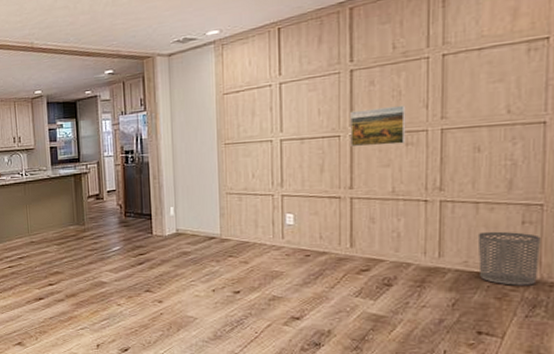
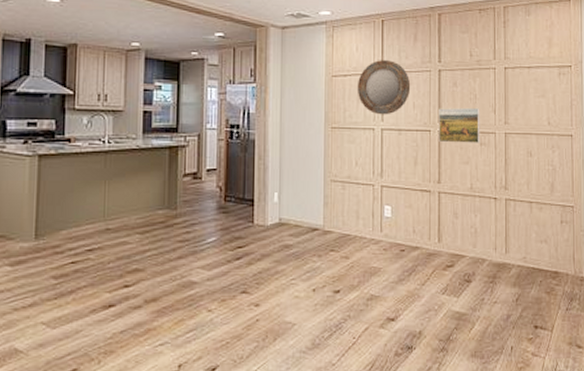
home mirror: none [251,68,315,127] -> present [357,60,411,115]
waste bin: present [477,231,541,286] -> none [532,229,573,280]

